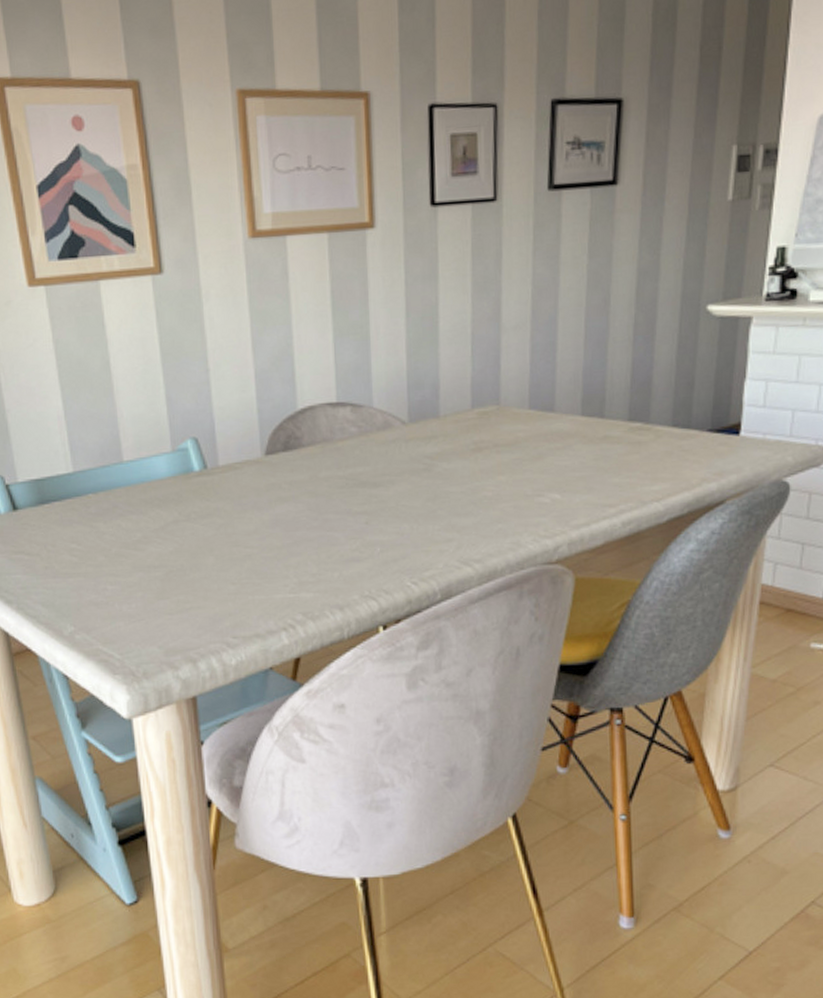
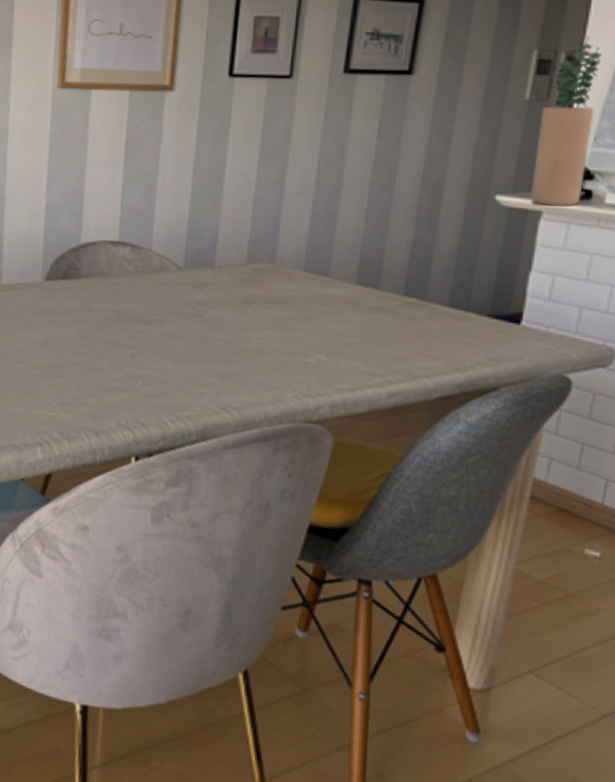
vase: none [739,124,798,310] -> present [530,35,602,206]

